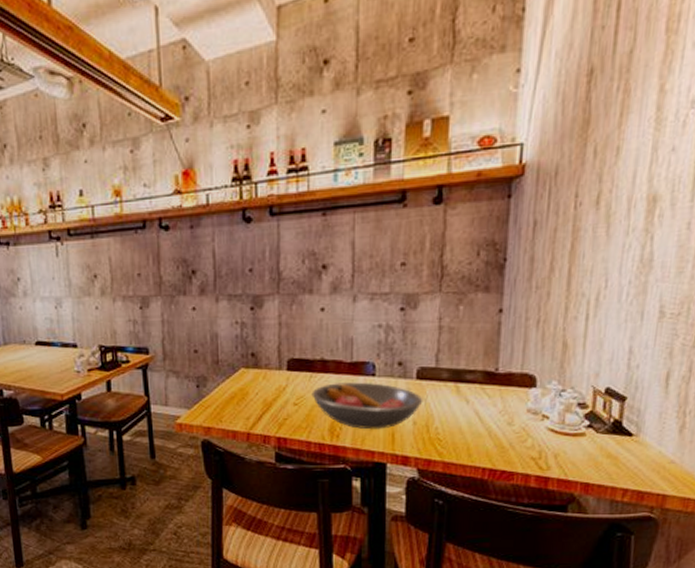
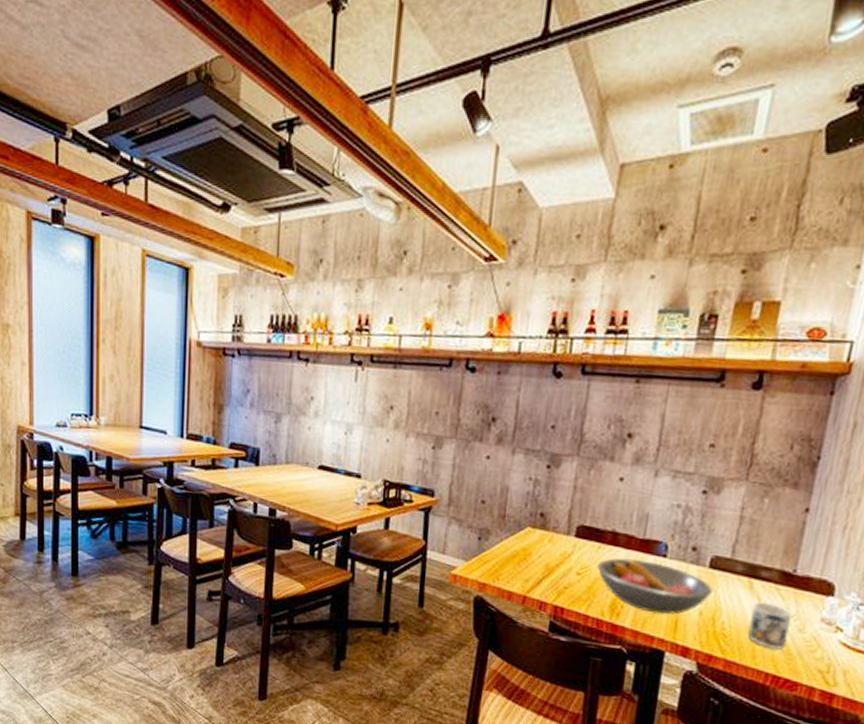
mug: none [461,404,500,445] -> present [748,602,792,650]

